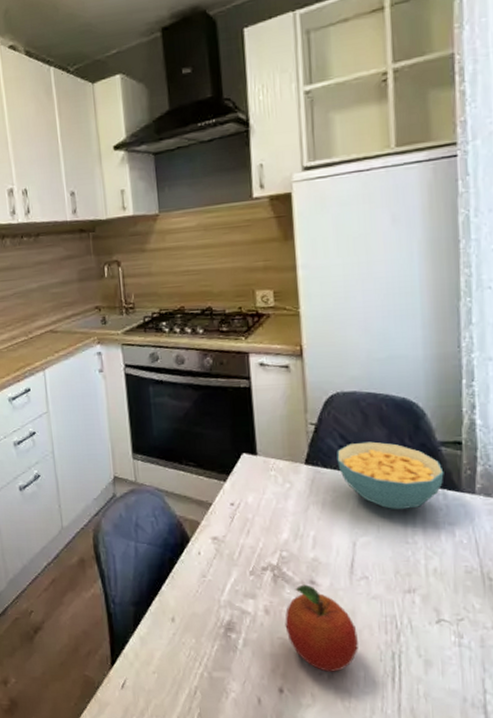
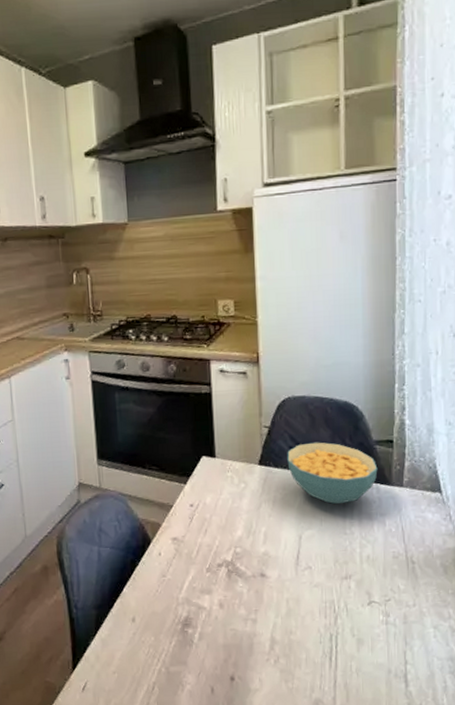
fruit: present [285,584,358,672] -> none [237,577,301,657]

